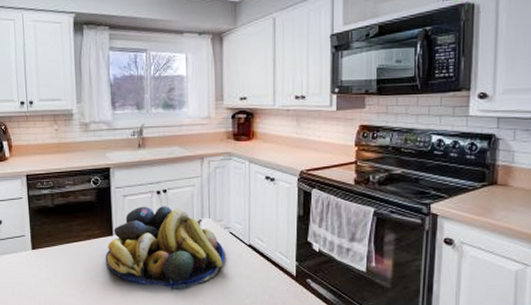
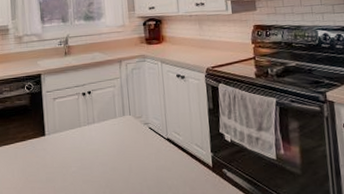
fruit bowl: present [105,206,225,291] -> none [39,106,147,186]

